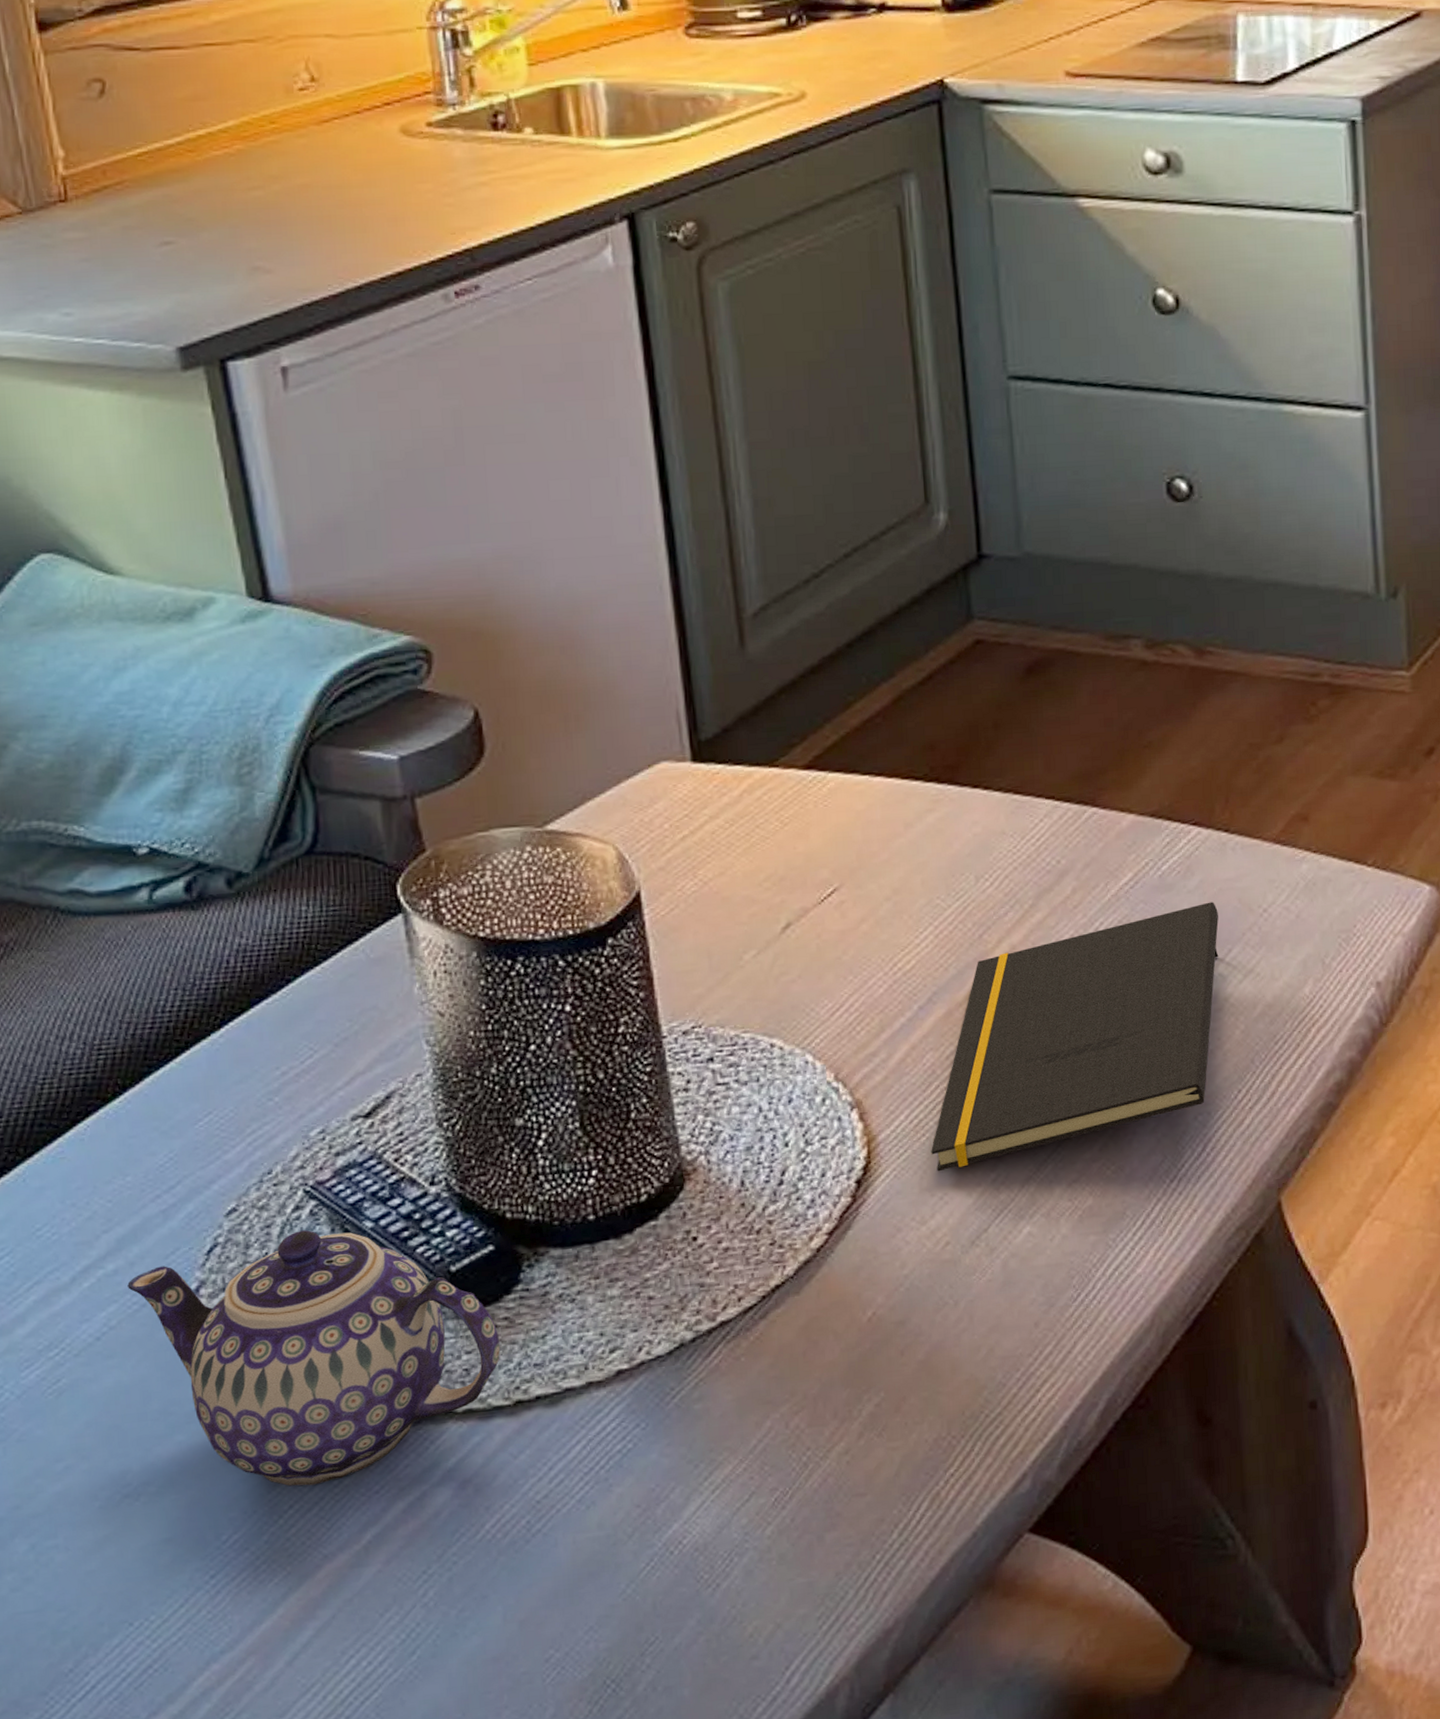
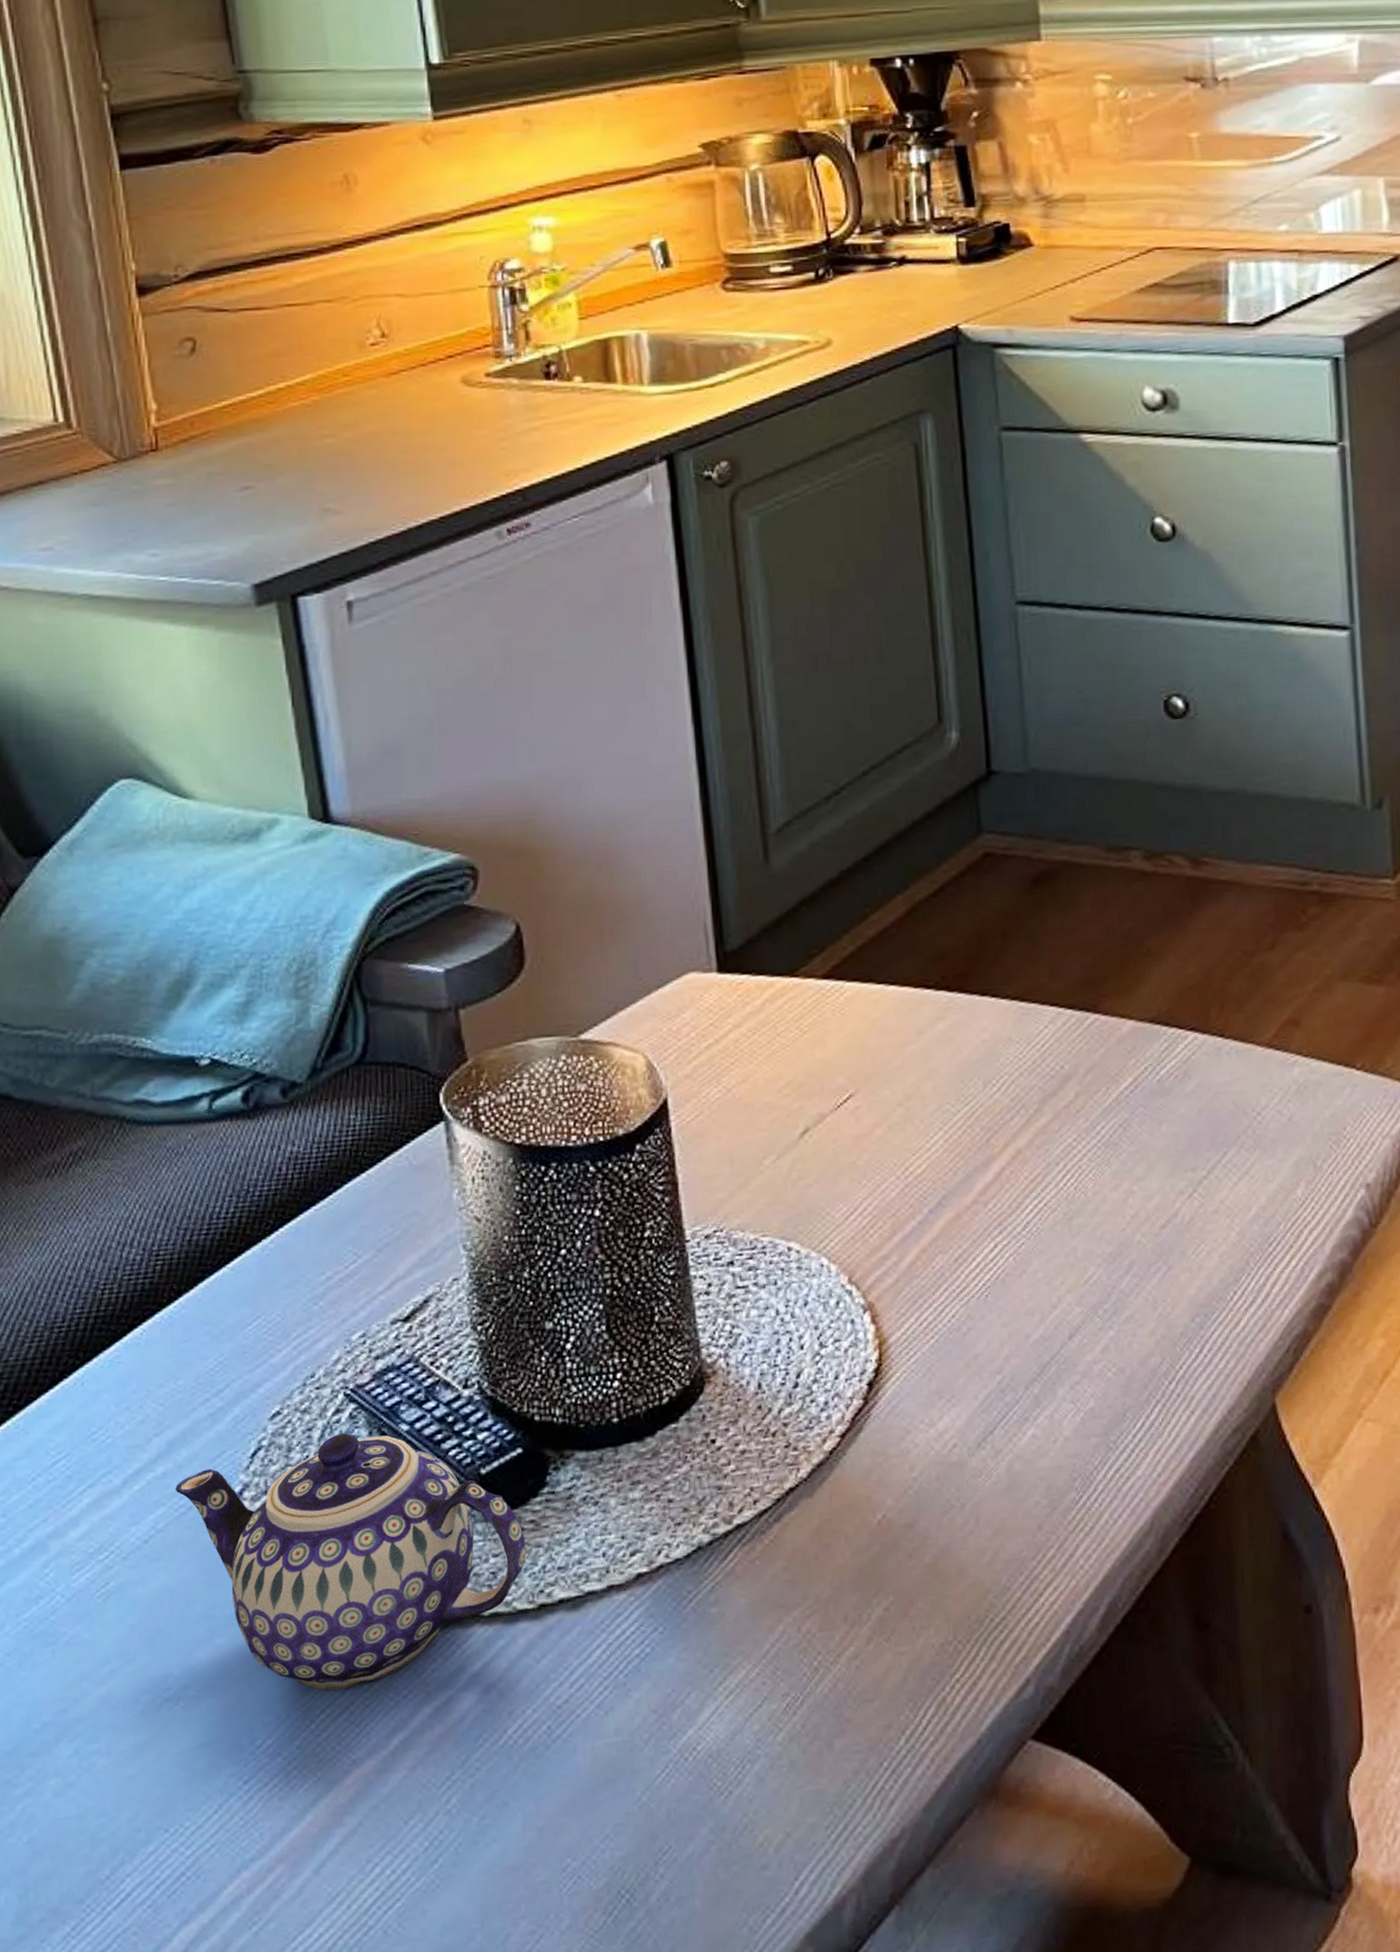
notepad: present [931,902,1219,1172] -> none [939,1105,1215,1374]

